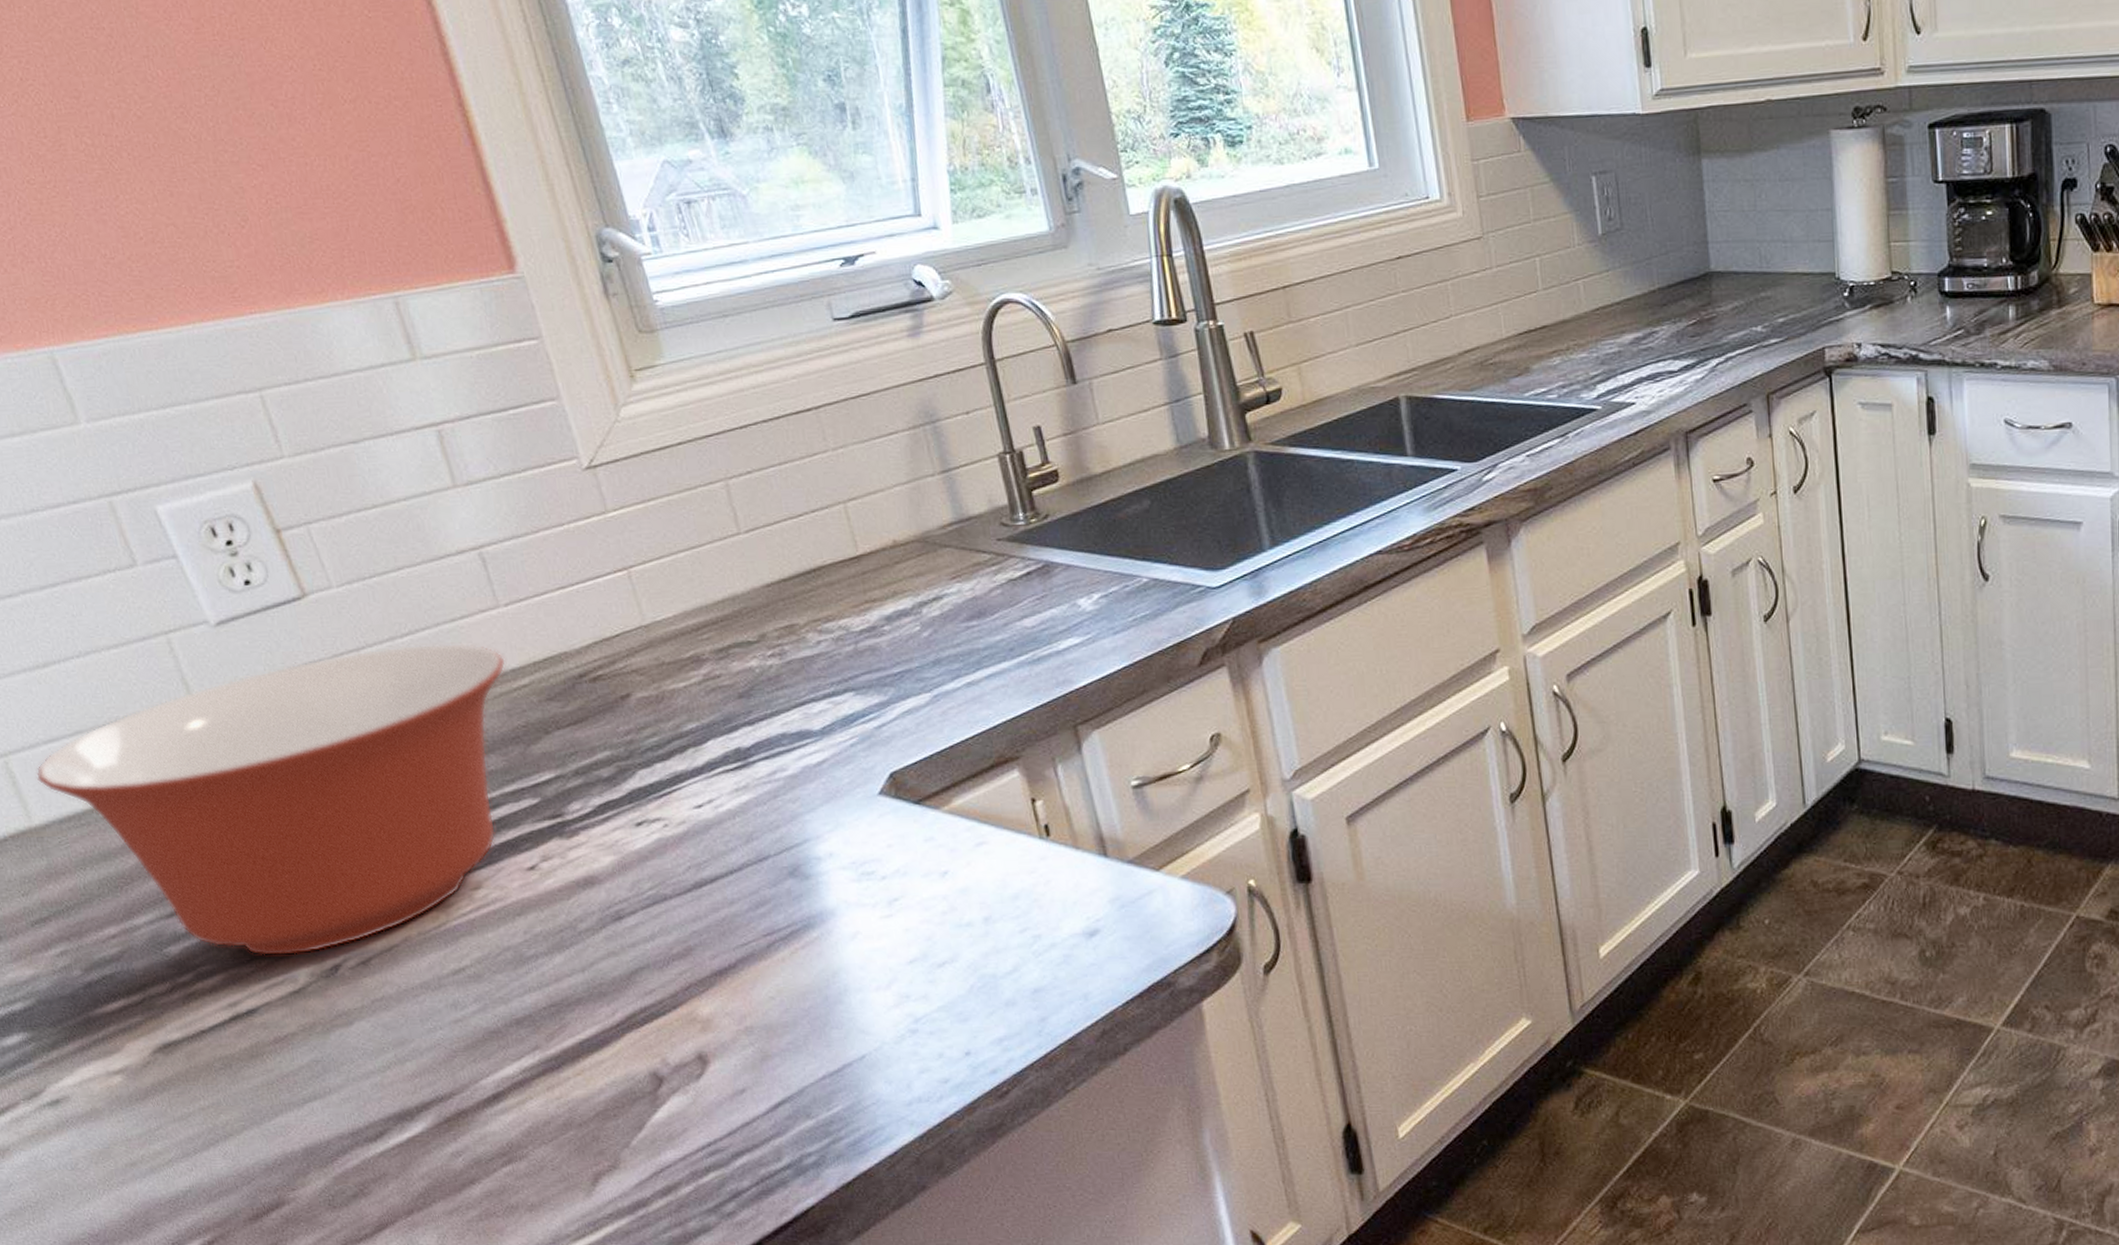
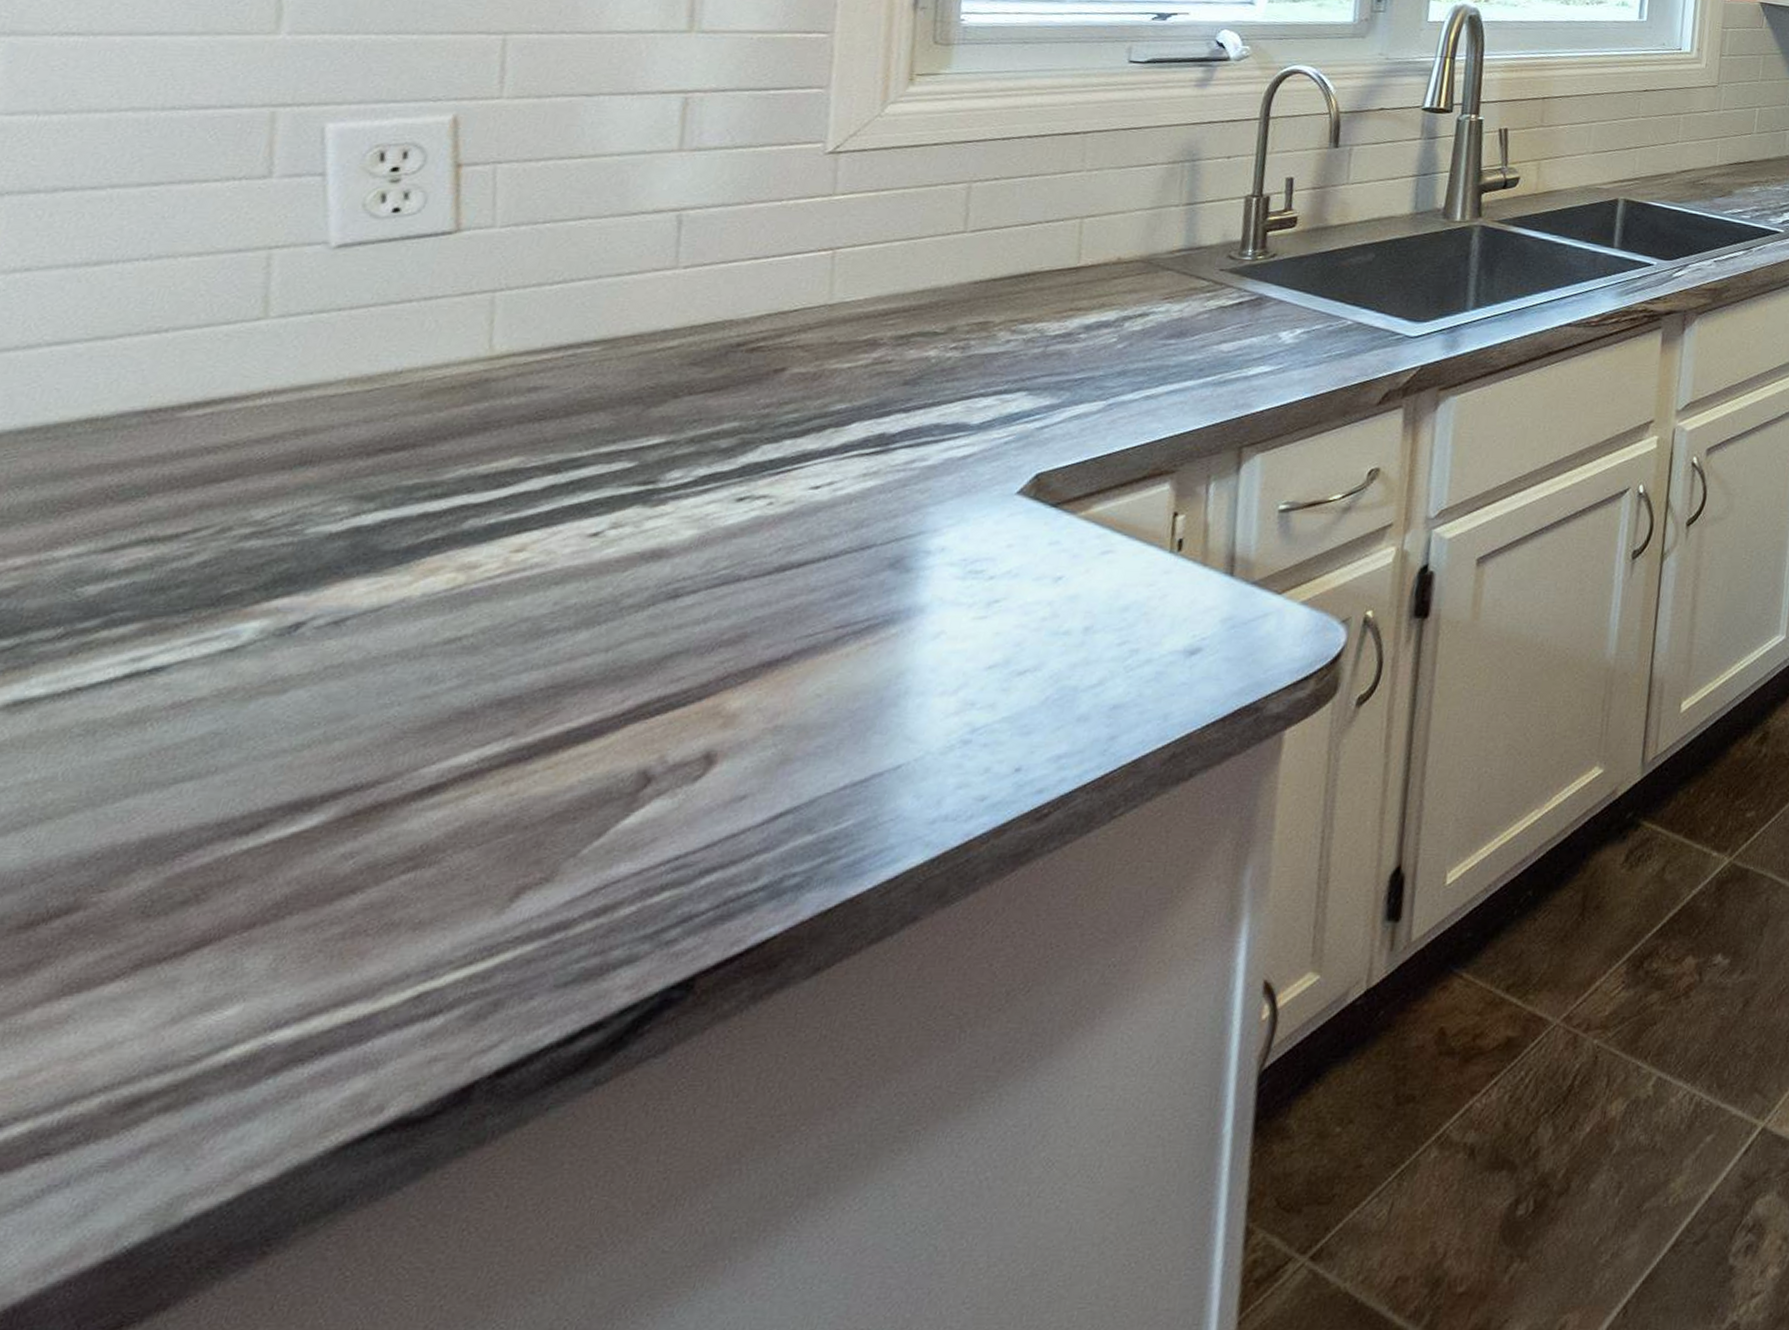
mixing bowl: present [36,642,506,956] -> none [14,292,661,608]

